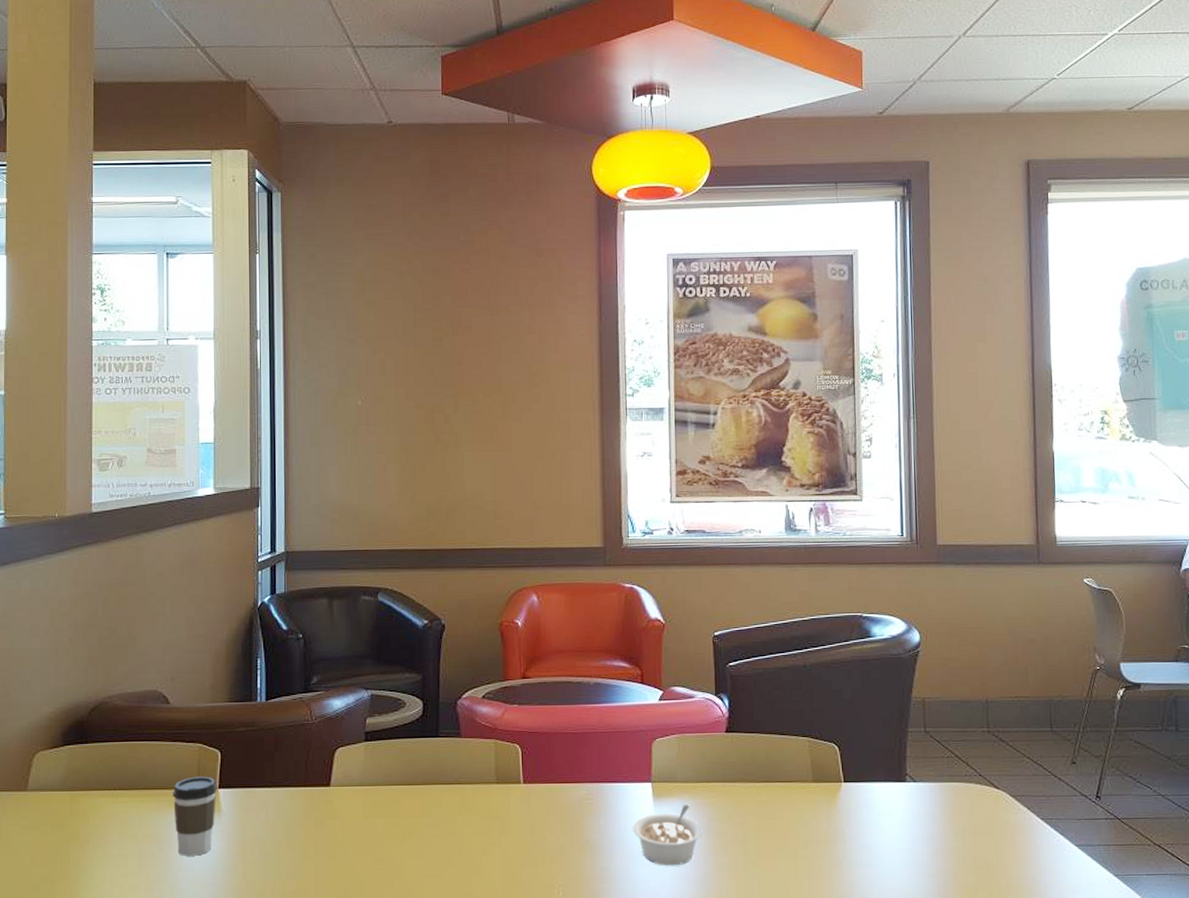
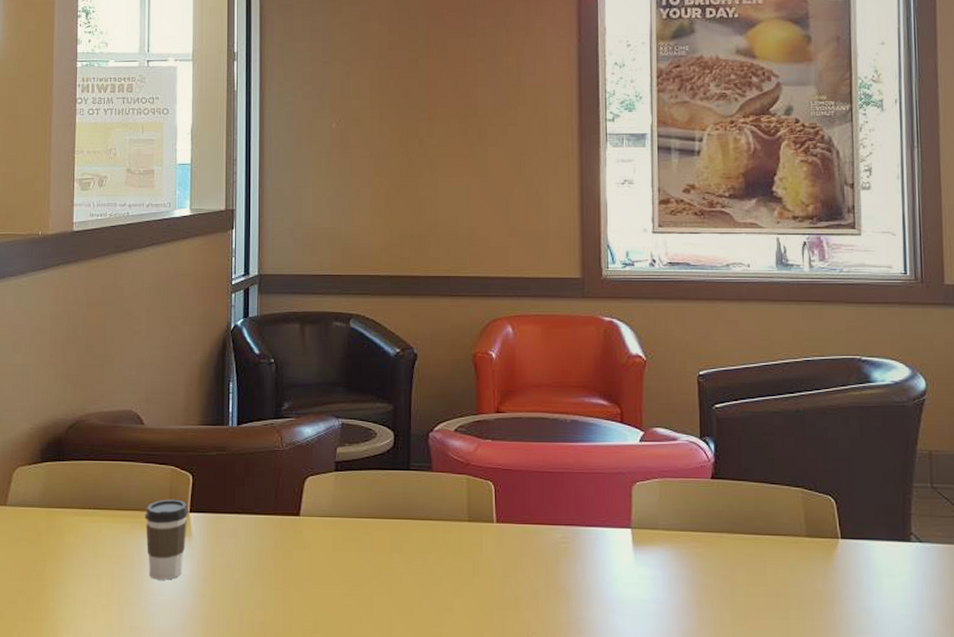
legume: present [633,804,703,866] -> none [611,554,687,619]

